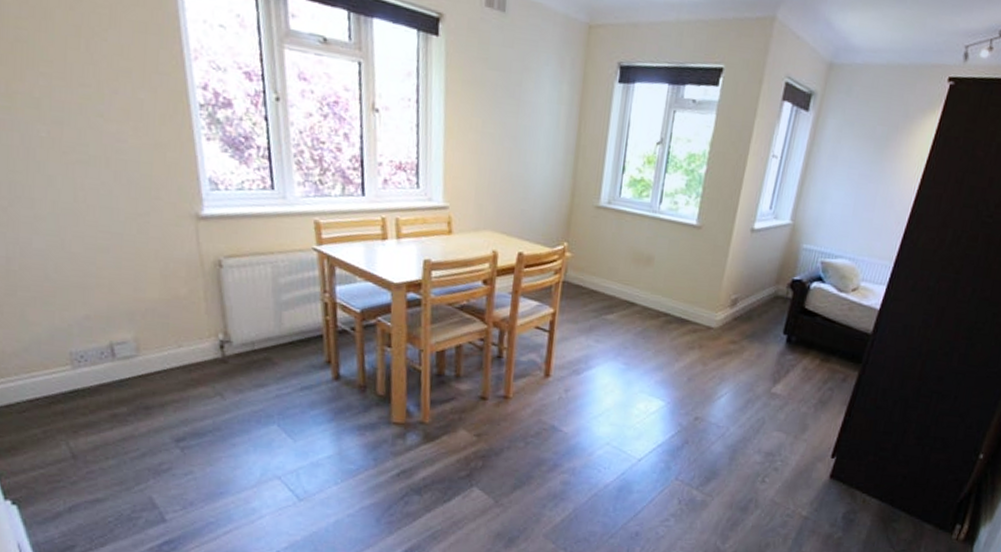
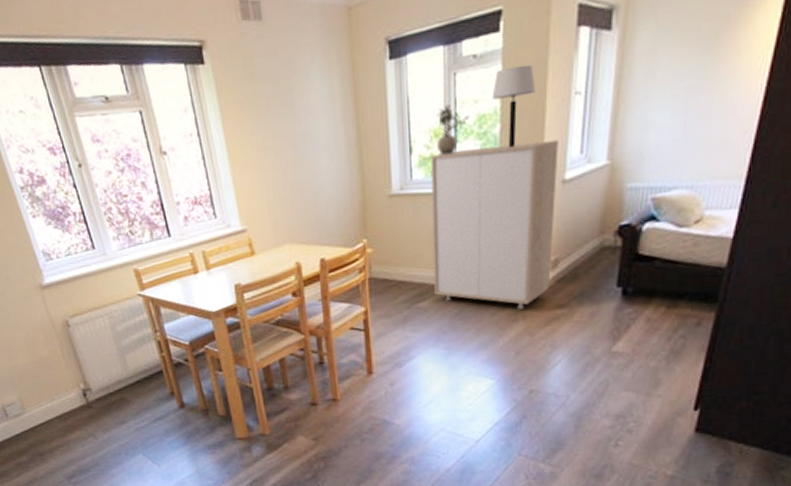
storage cabinet: none [623,178,753,339] -> present [430,140,559,309]
potted plant: none [648,136,681,183] -> present [437,104,470,156]
table lamp: none [703,119,742,191] -> present [492,64,535,149]

